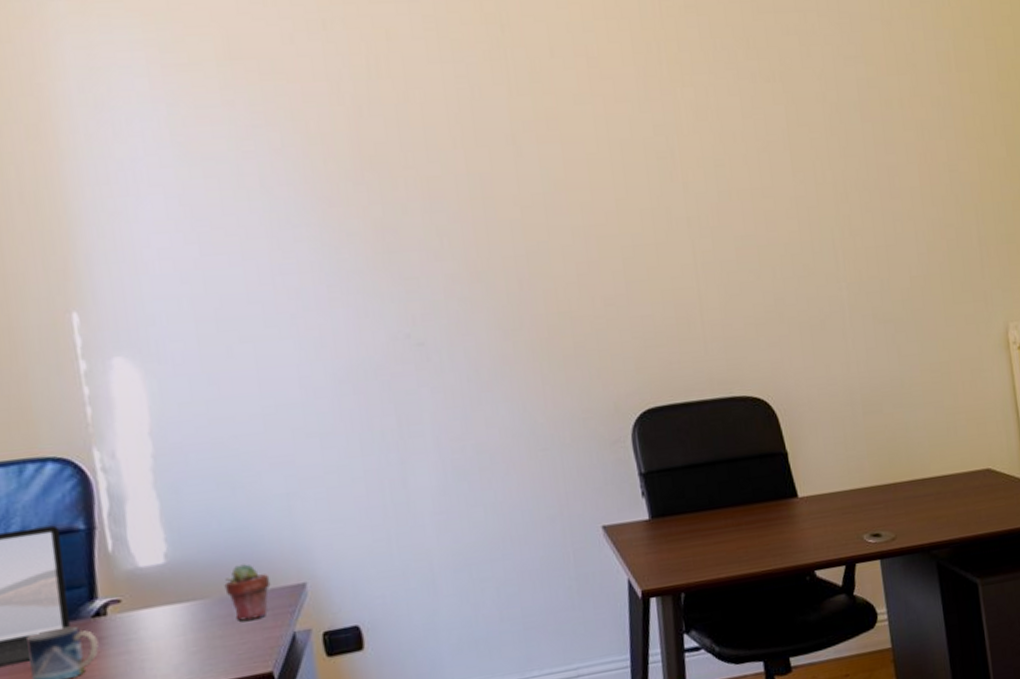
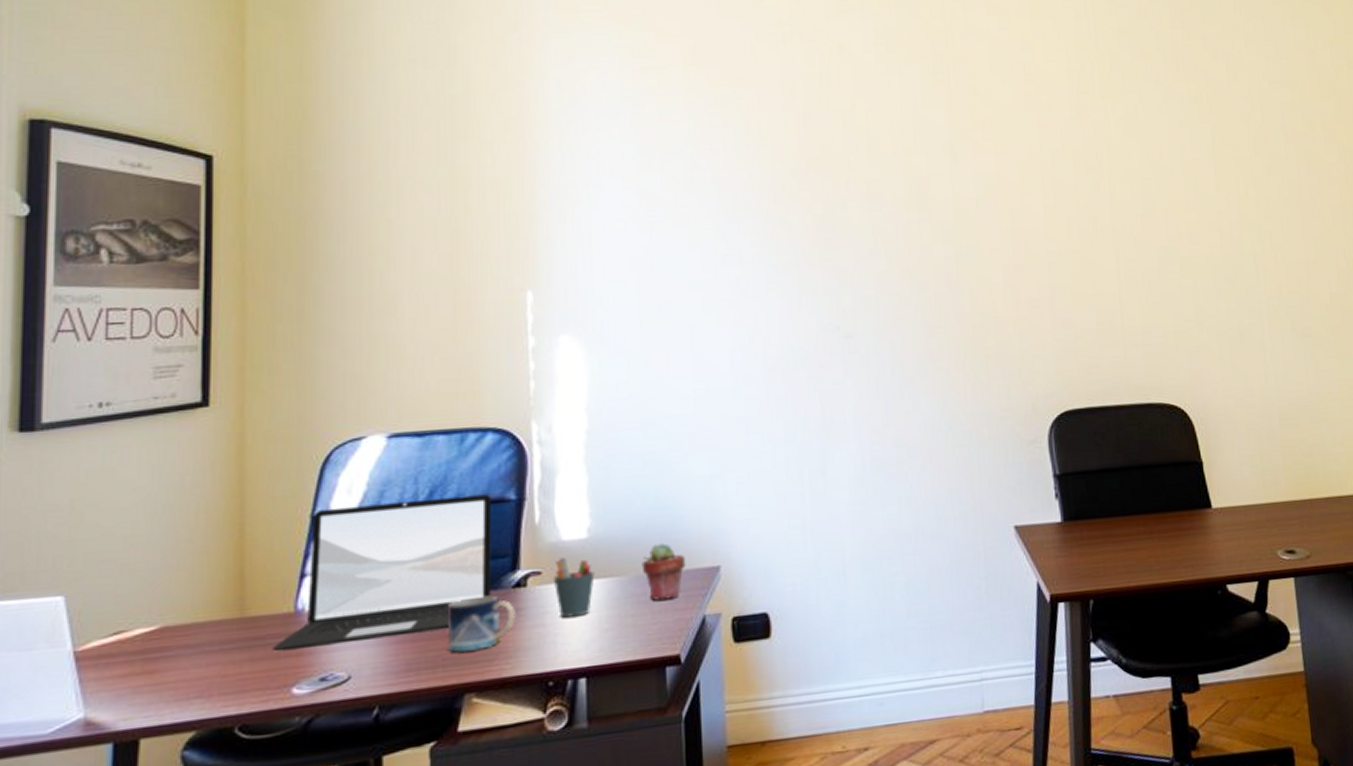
pen holder: none [133,583,177,644] -> present [552,557,595,618]

